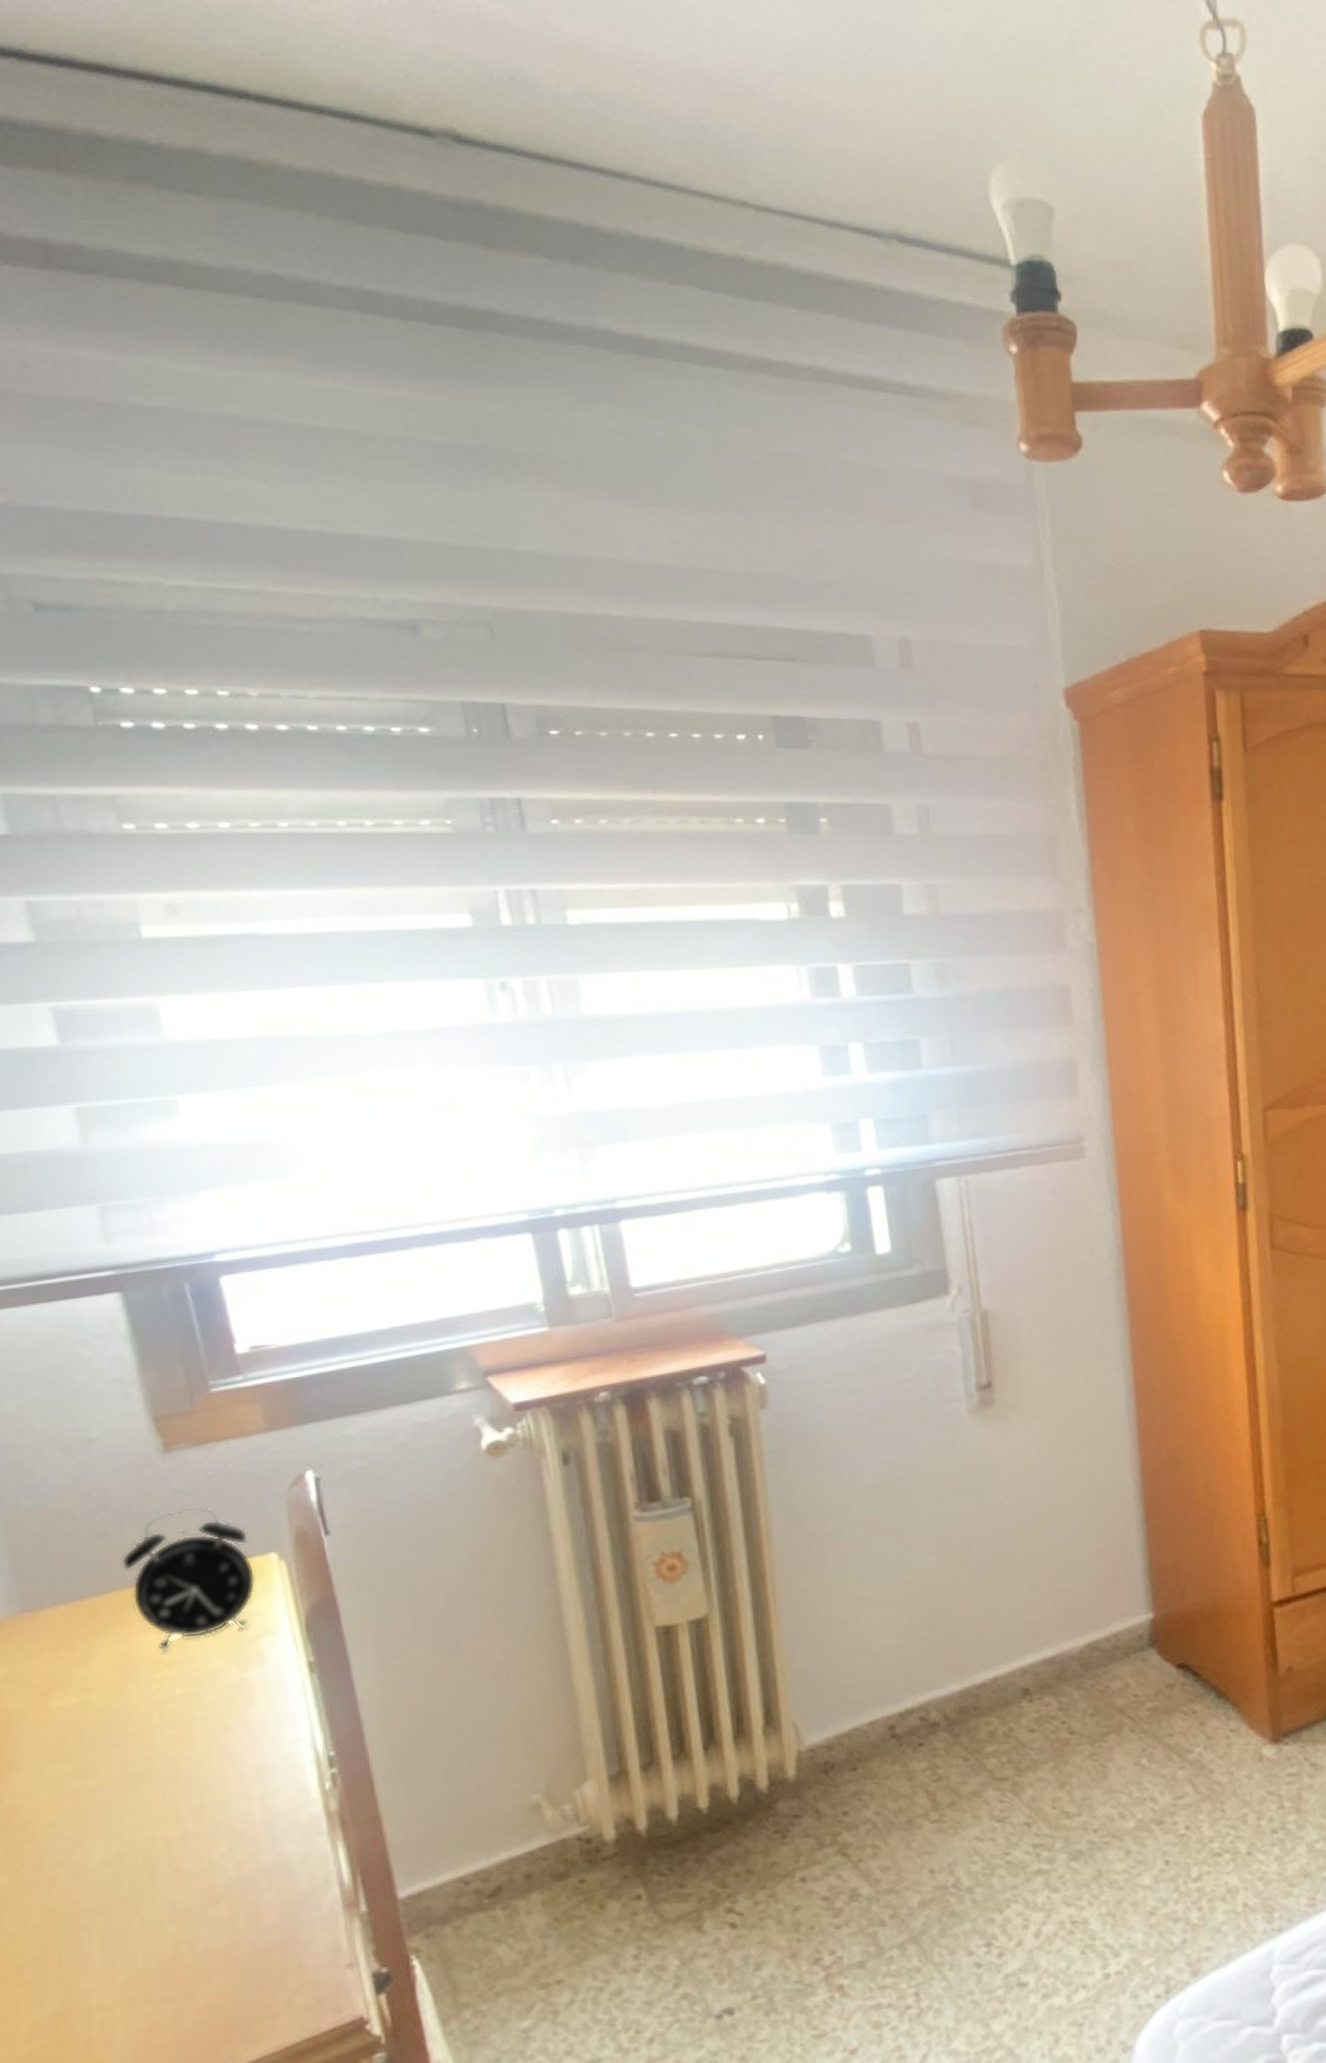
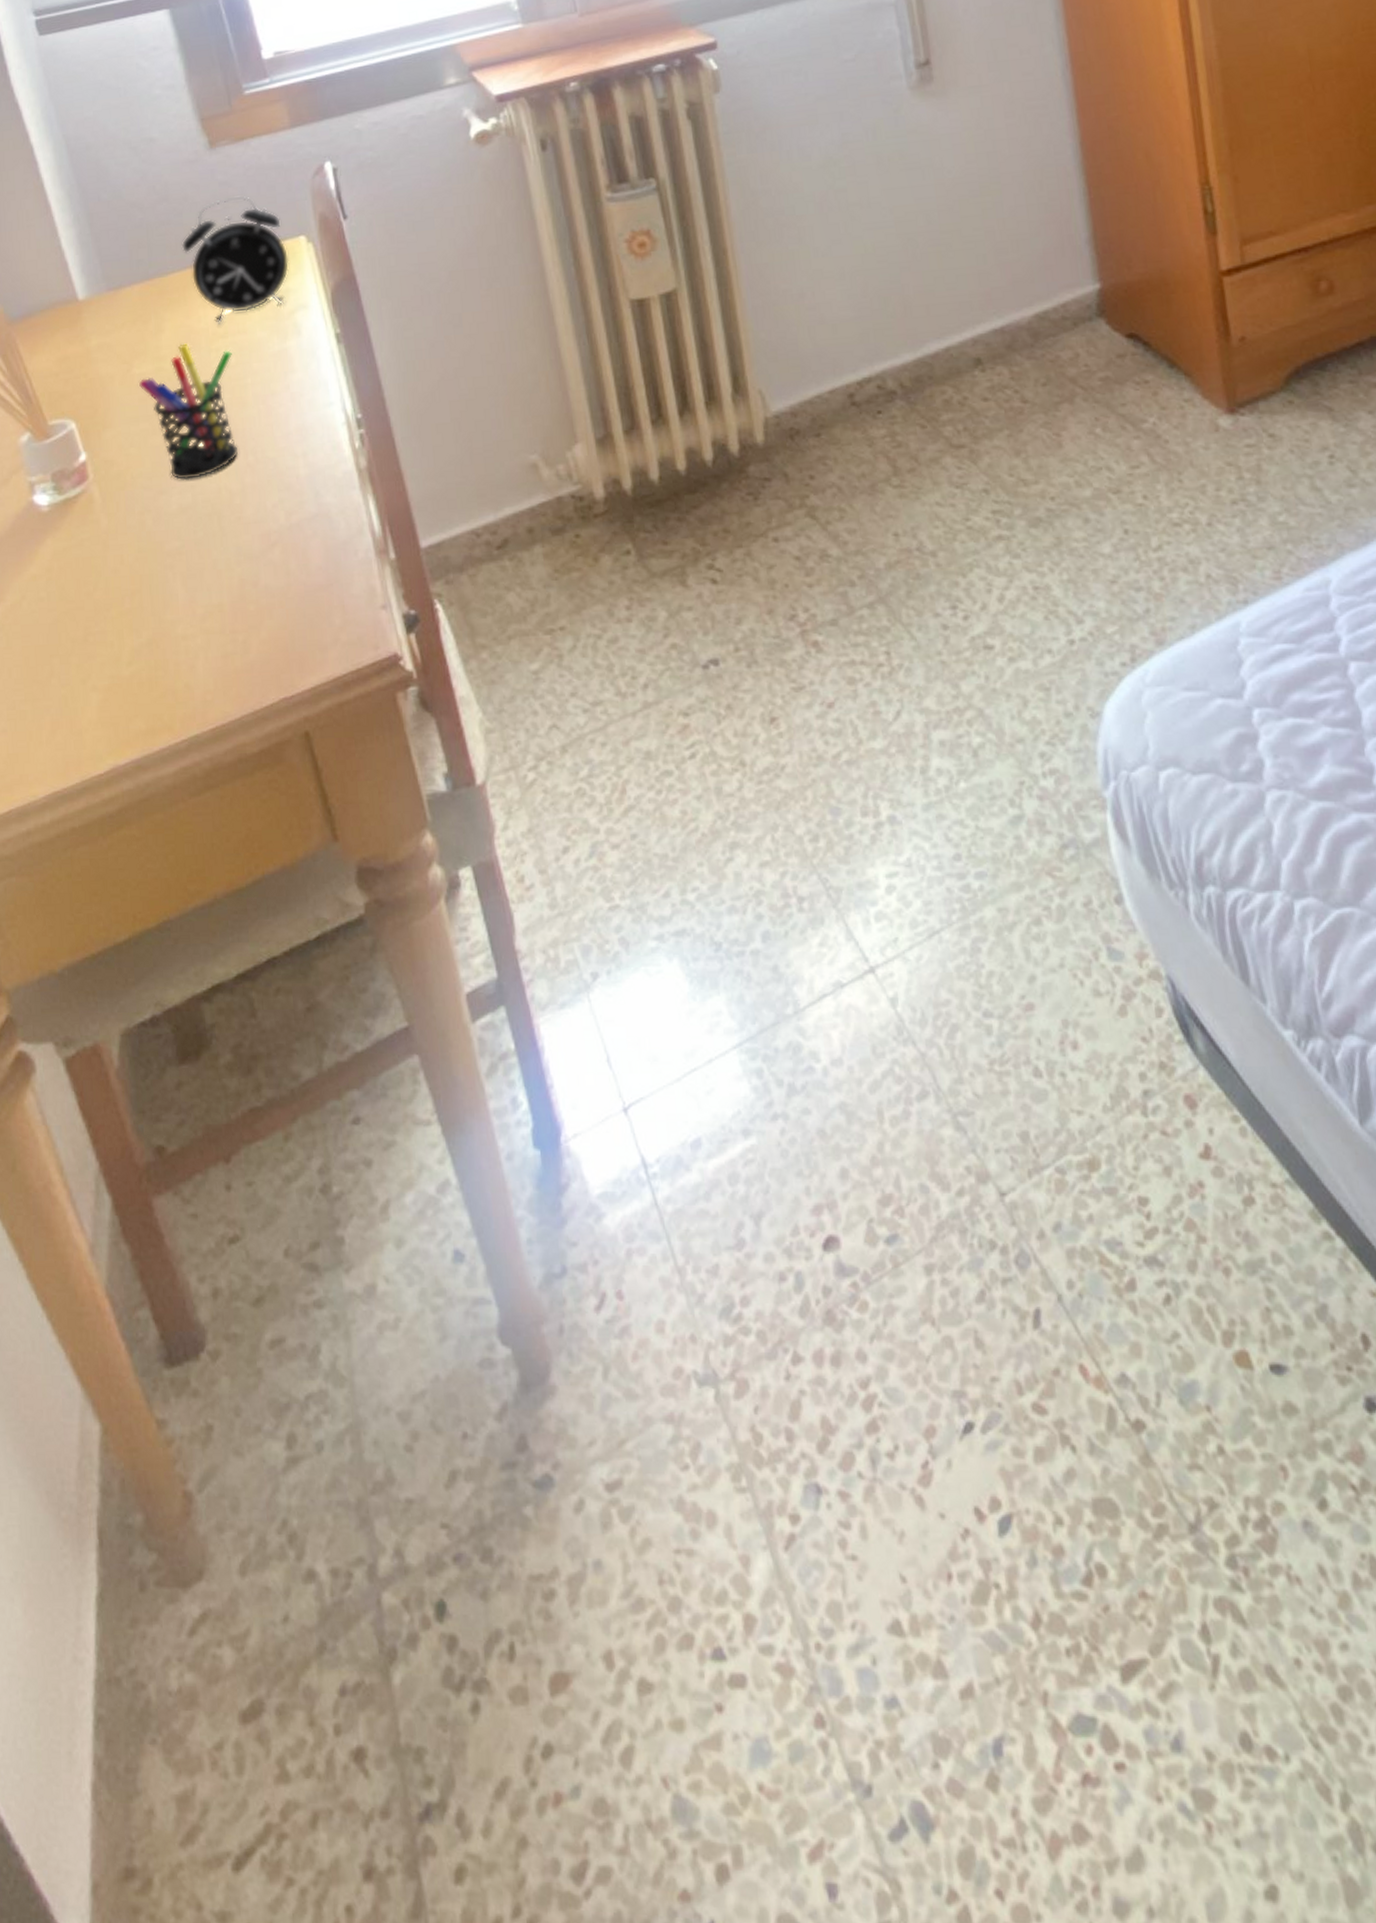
pen holder: none [58,1672,181,1829] -> present [139,343,239,480]

